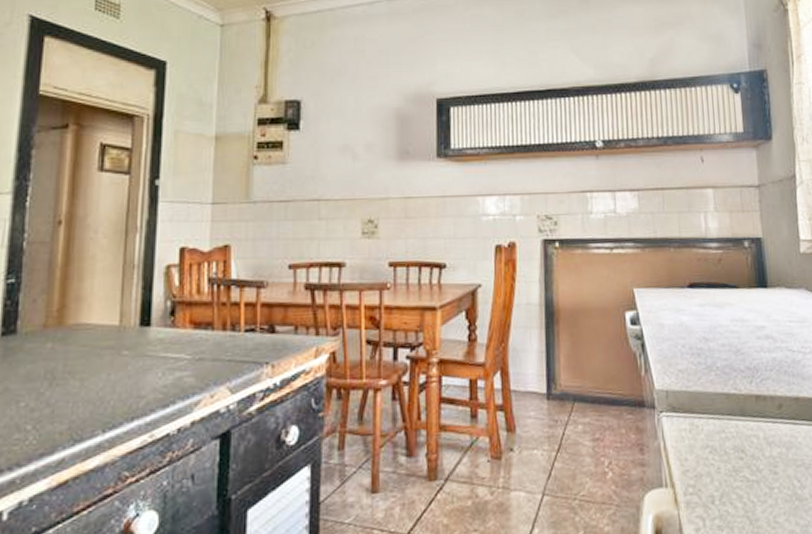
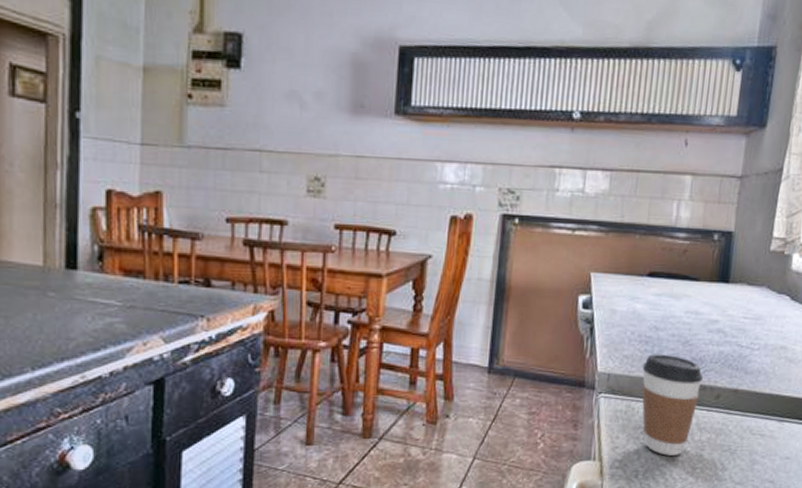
coffee cup: none [698,365,762,476] -> present [642,354,704,456]

